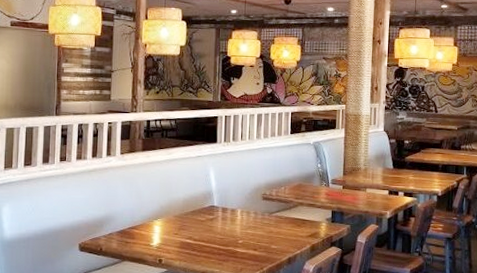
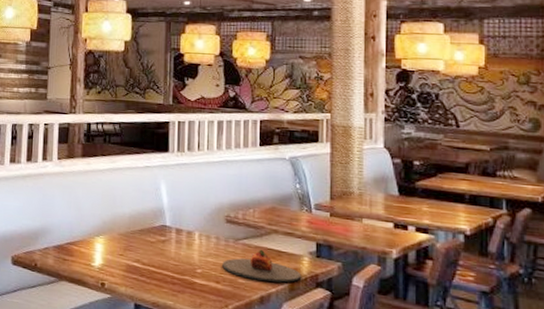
plate: none [259,219,320,245] -> present [222,249,302,283]

